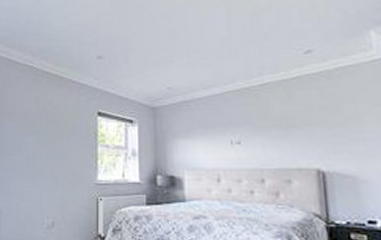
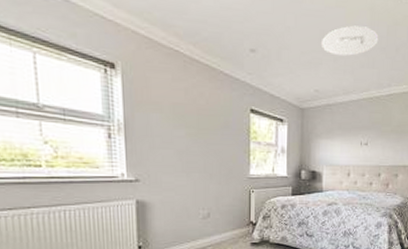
ceiling light: none [172,18,240,50] -> present [322,25,379,56]

